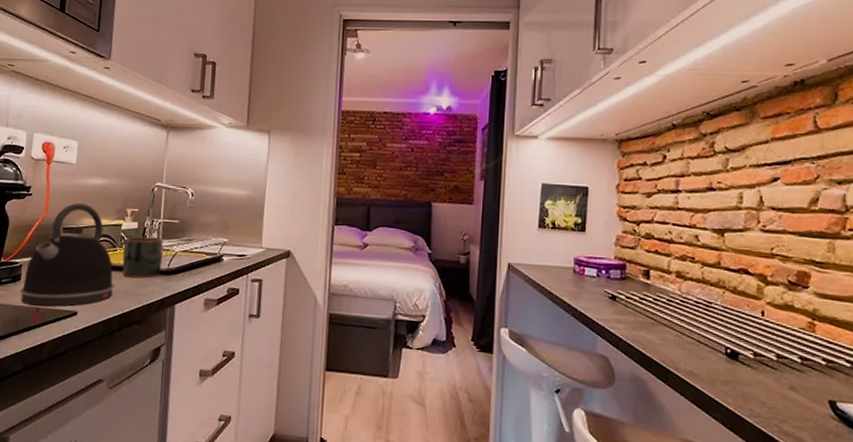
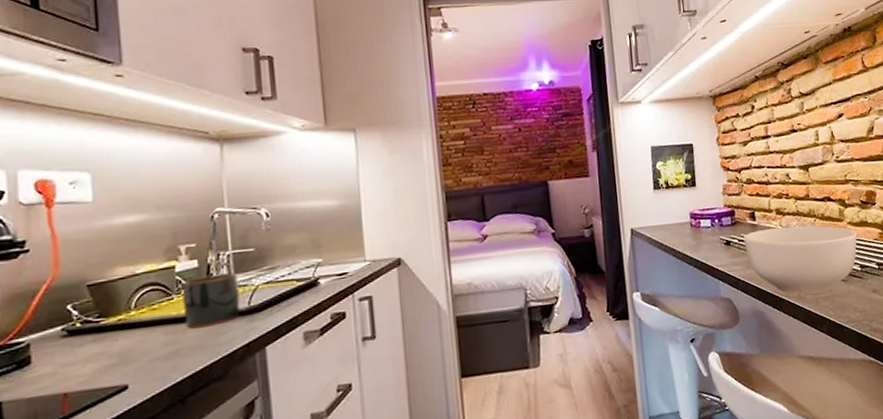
kettle: present [20,202,114,307] -> none [33,249,177,393]
bowl: none [632,290,778,376] -> present [743,226,858,295]

